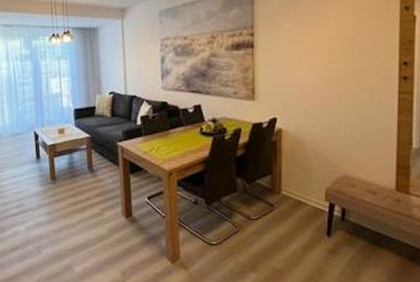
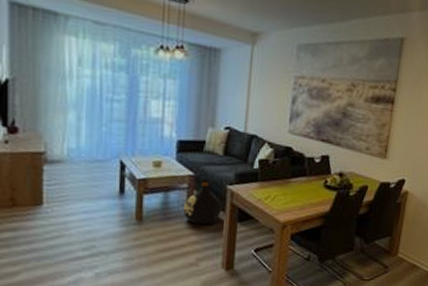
bag: none [85,138,116,179] -> present [182,177,222,225]

